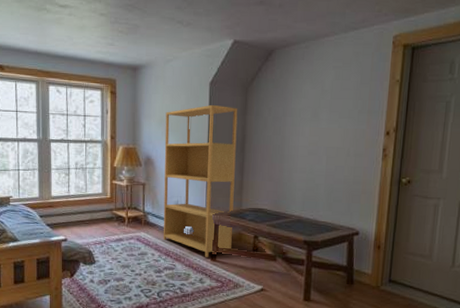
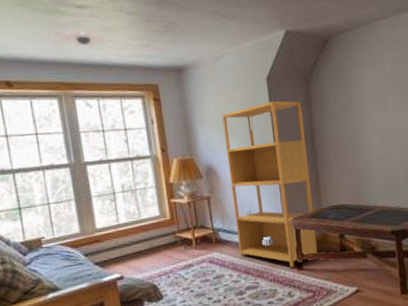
ceiling light: none [26,22,95,44] -> present [36,26,125,49]

